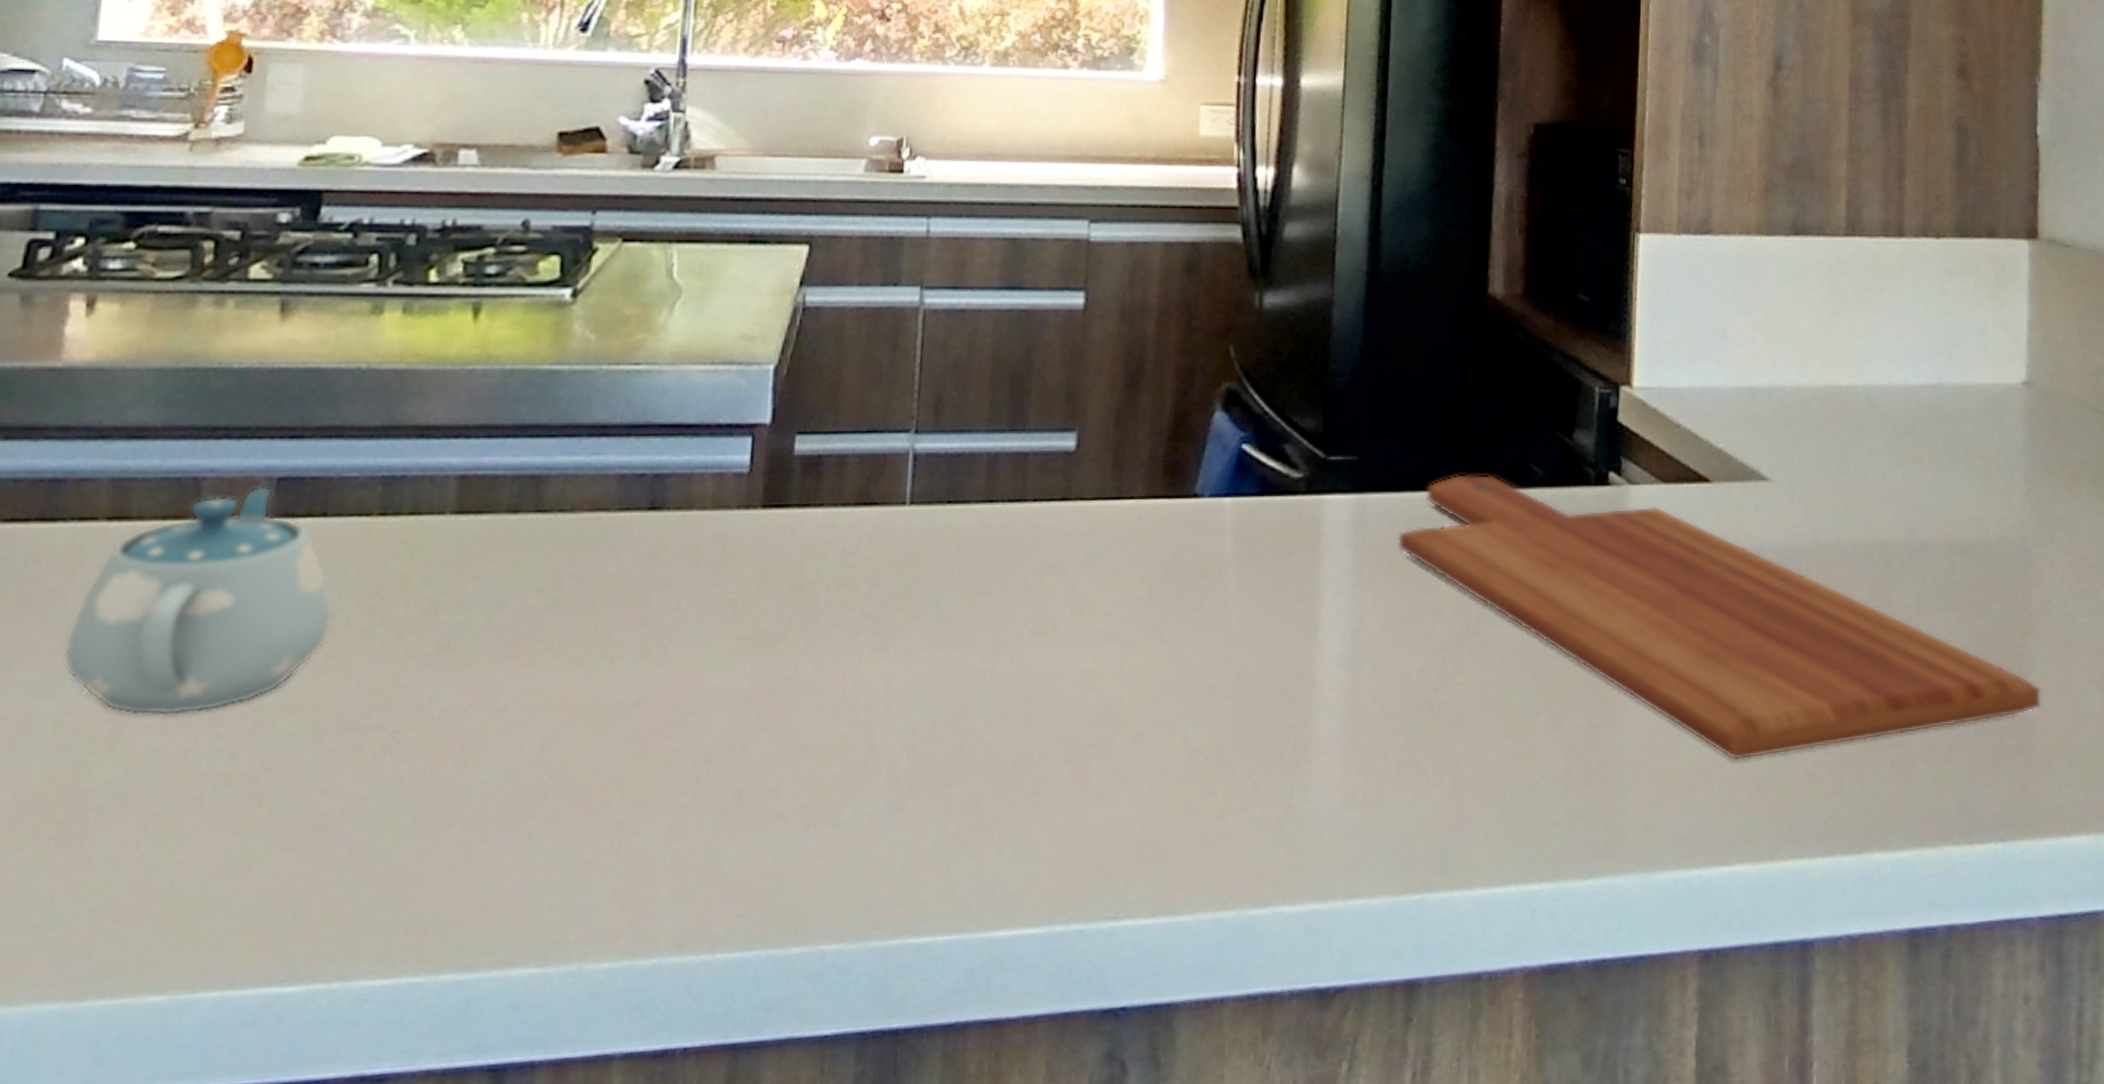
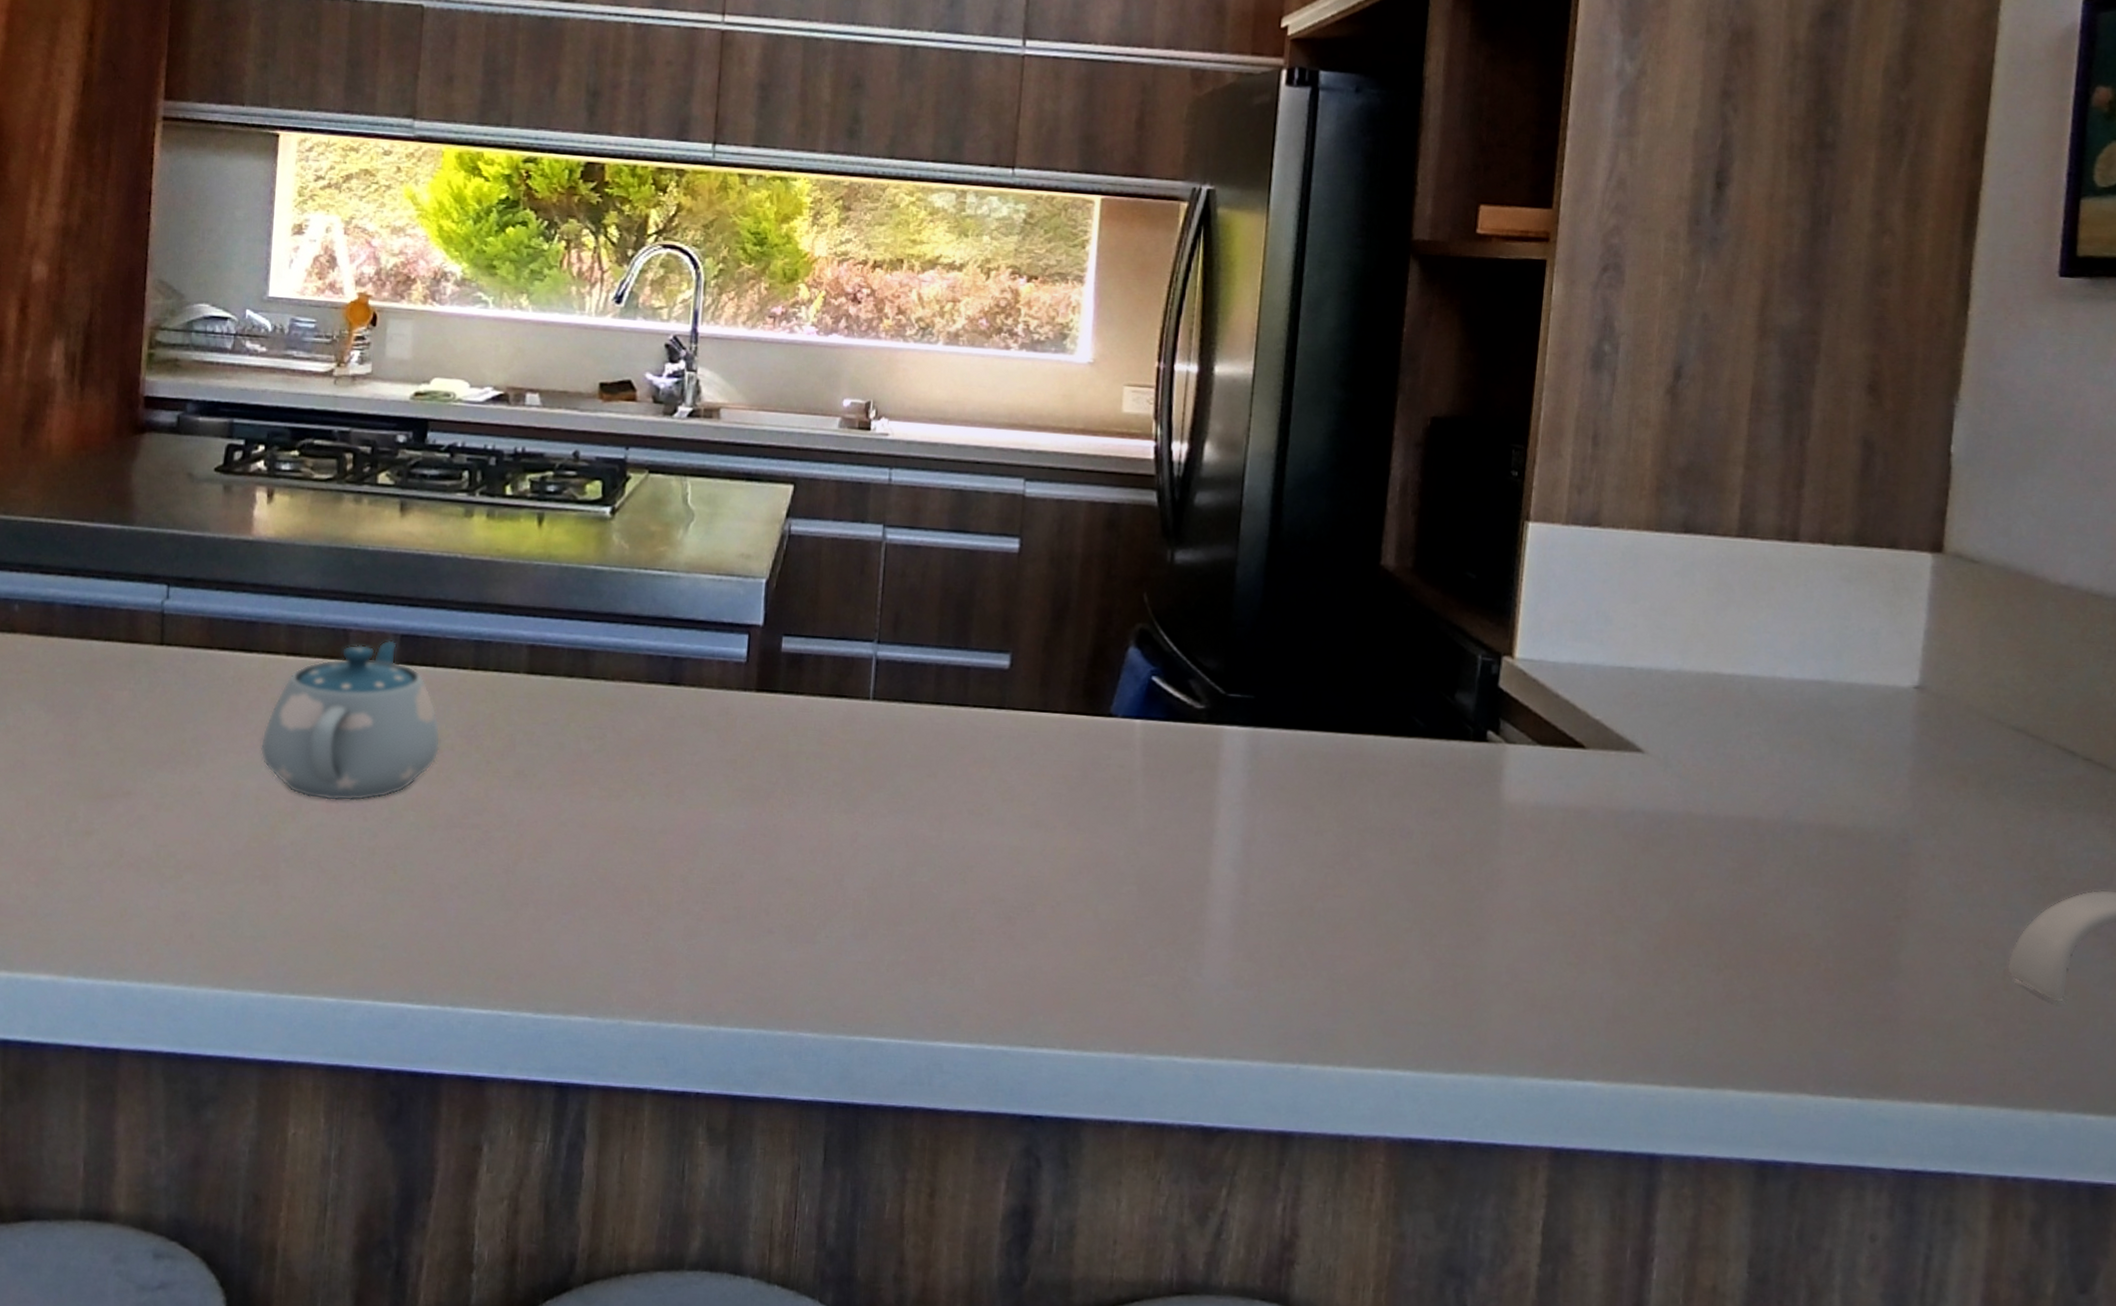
cutting board: present [1398,474,2041,761] -> none [1288,719,1911,994]

